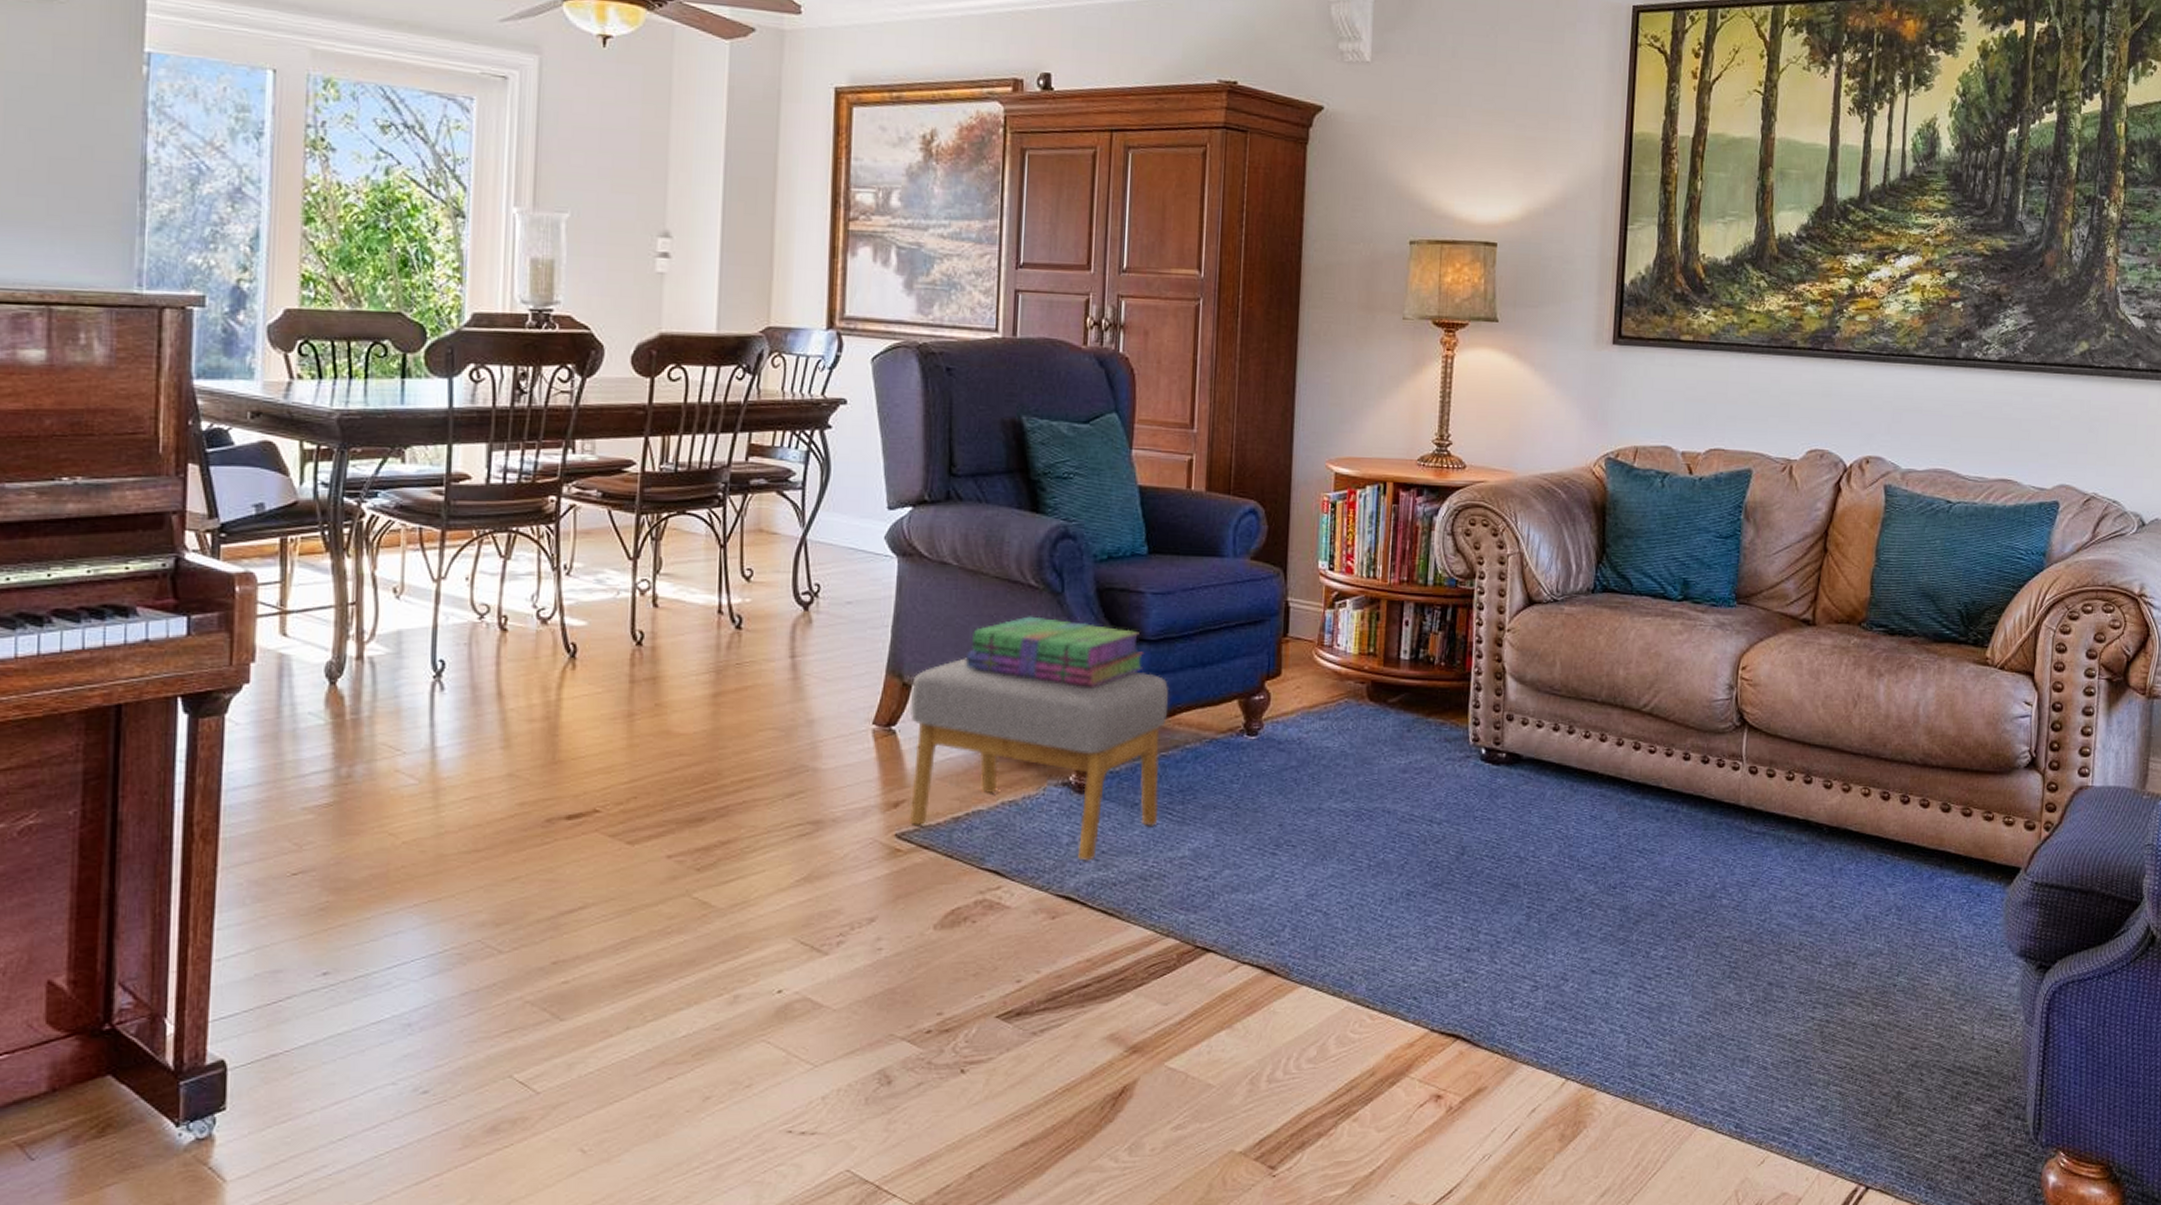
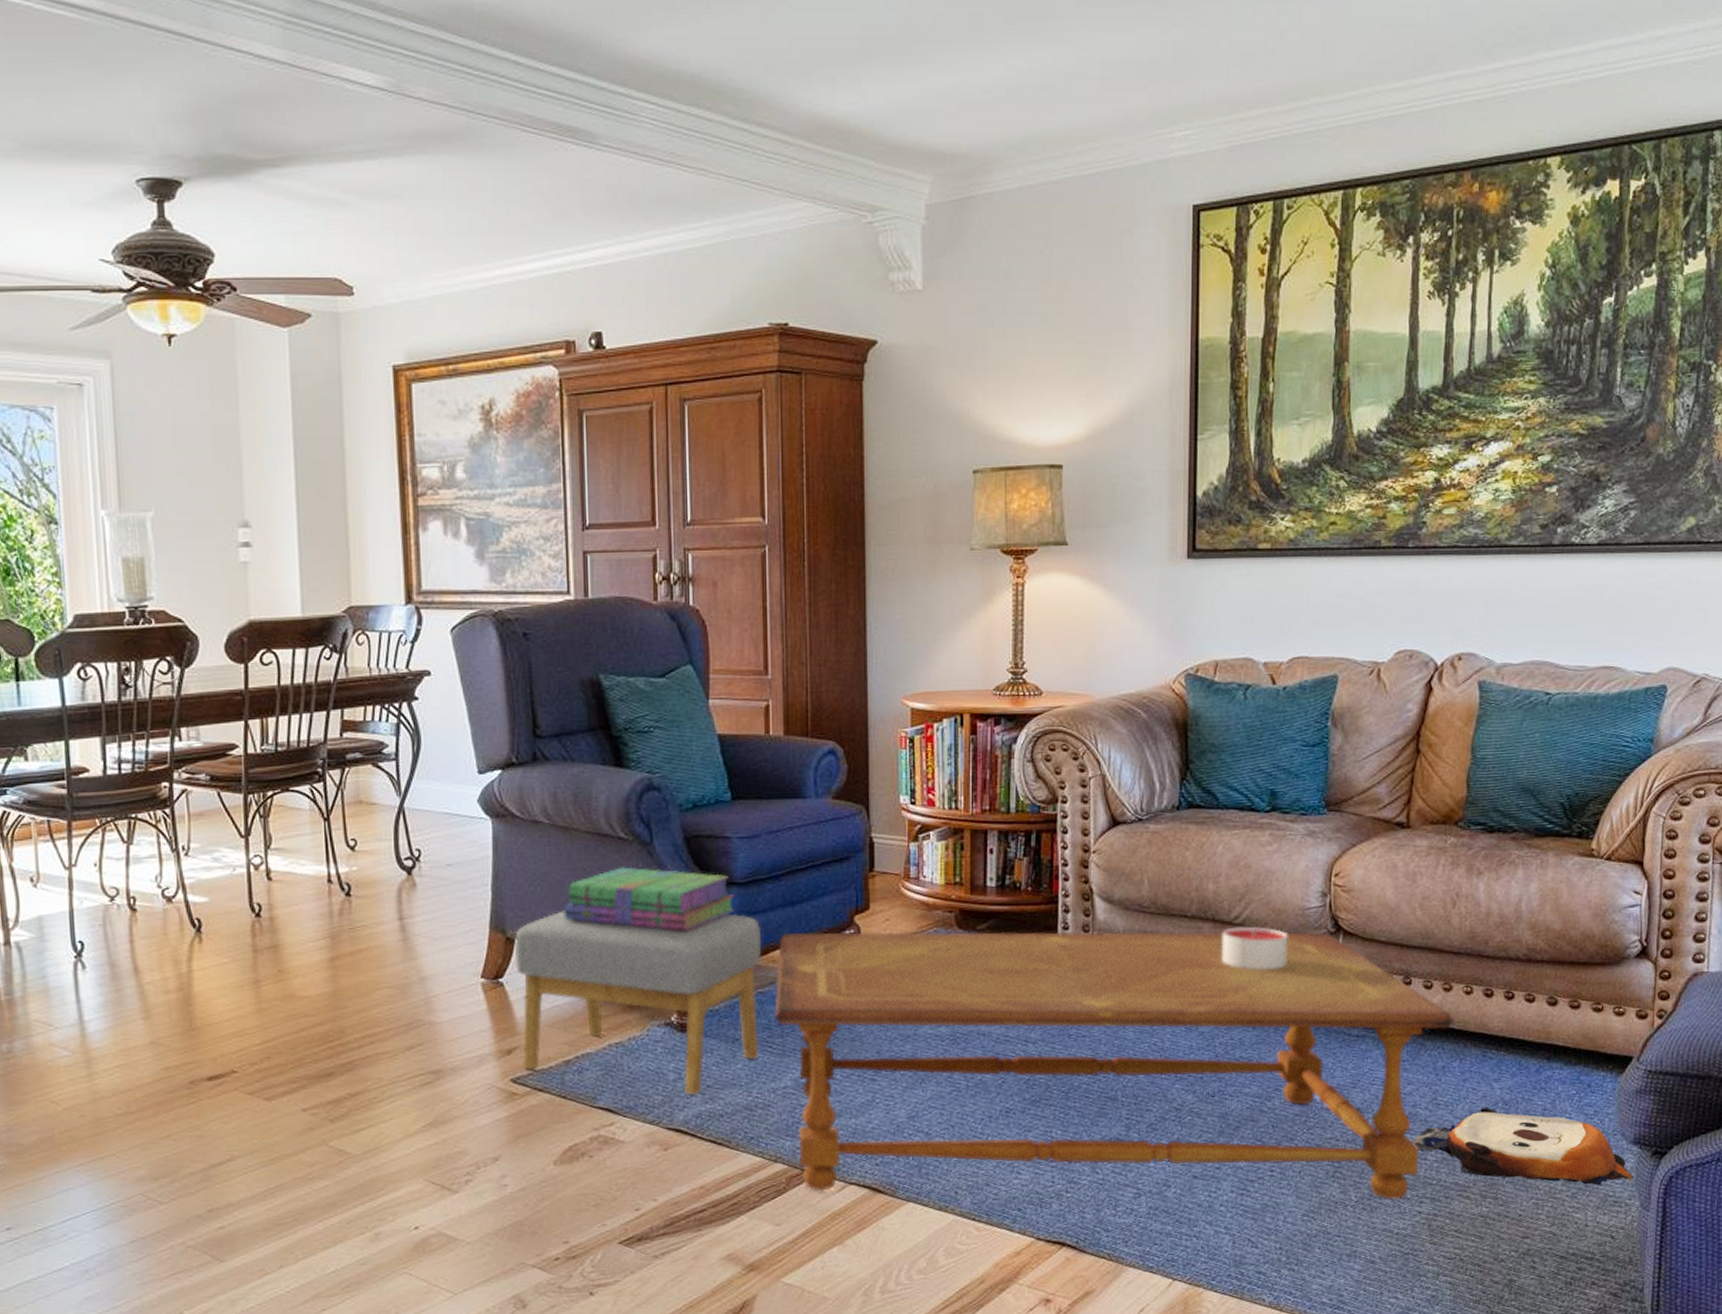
coffee table: none [1176,694,1853,1004] -> present [774,931,1455,1200]
candle: none [1630,715,1694,760] -> present [1222,926,1287,970]
plush toy: none [1807,913,2019,998] -> present [1412,1107,1634,1186]

